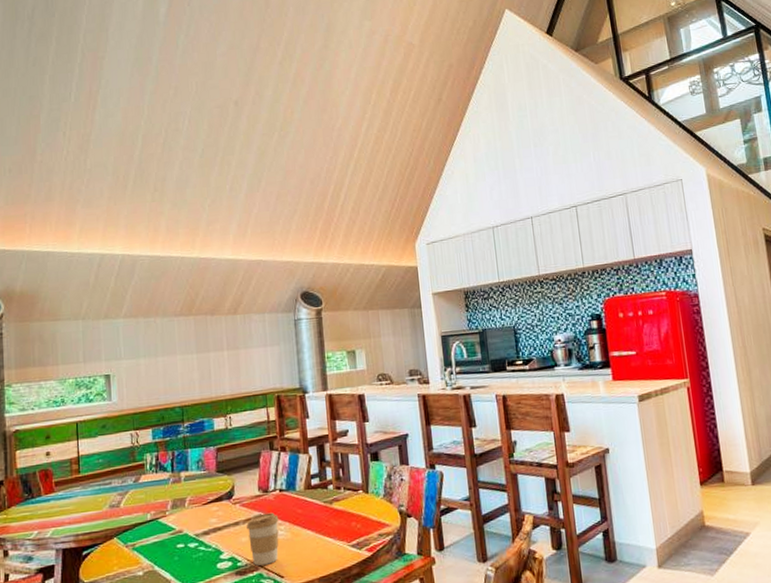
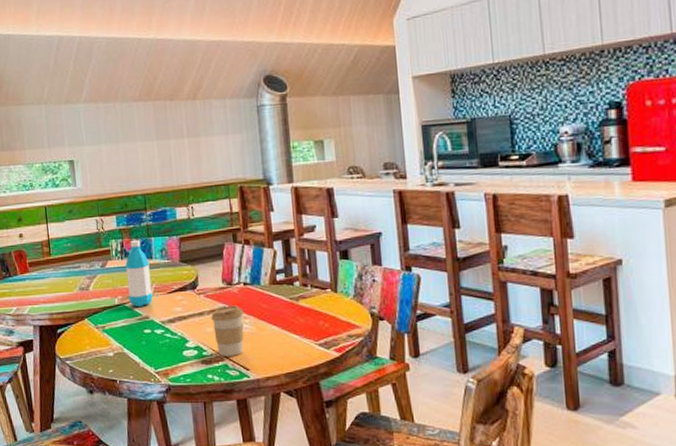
water bottle: none [160,452,187,522] -> present [125,239,153,308]

